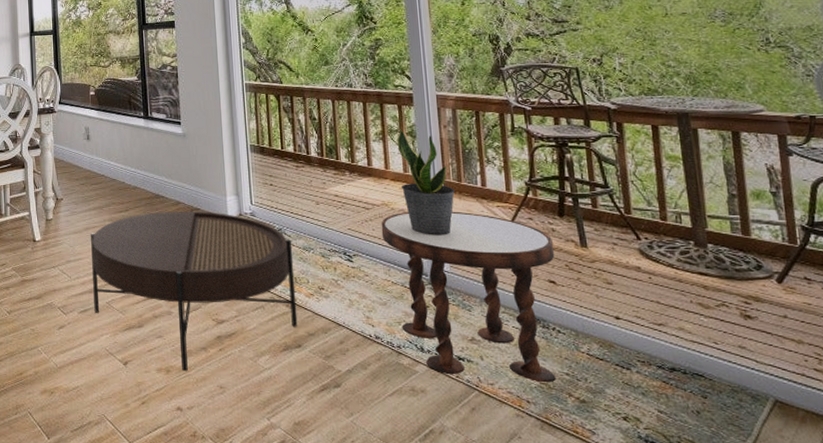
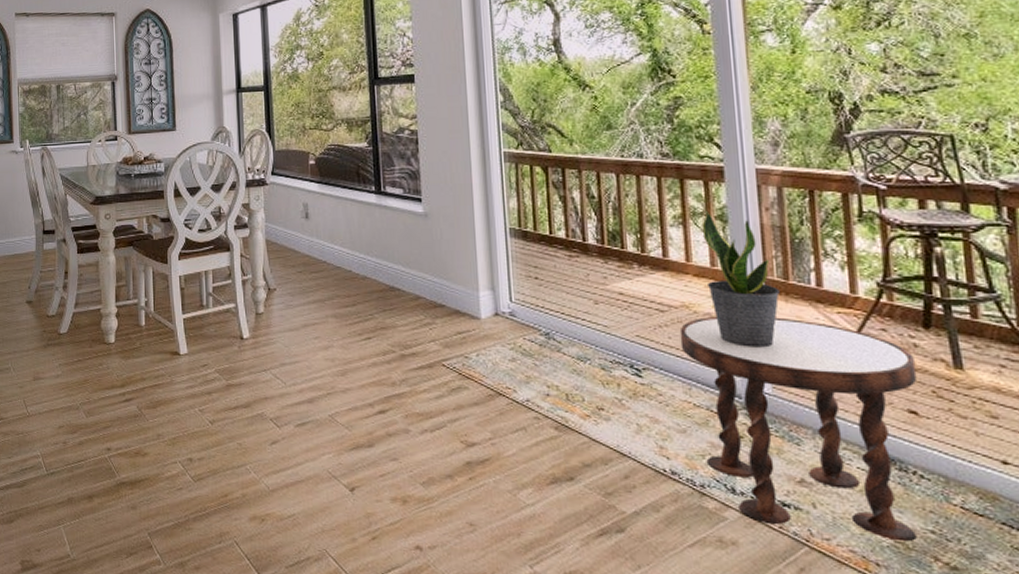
coffee table: present [91,211,298,372] -> none [310,307,570,503]

